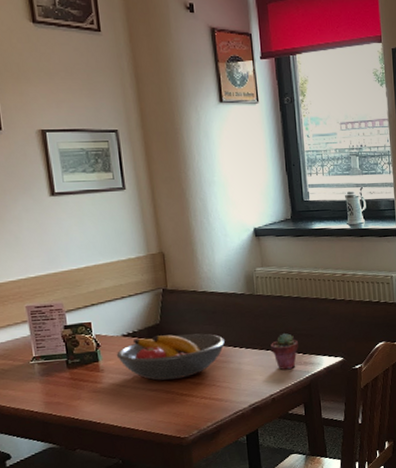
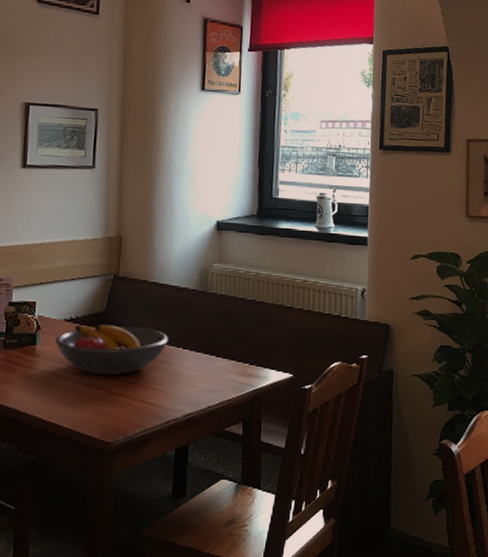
potted succulent: present [271,333,298,370] -> none [216,339,246,380]

